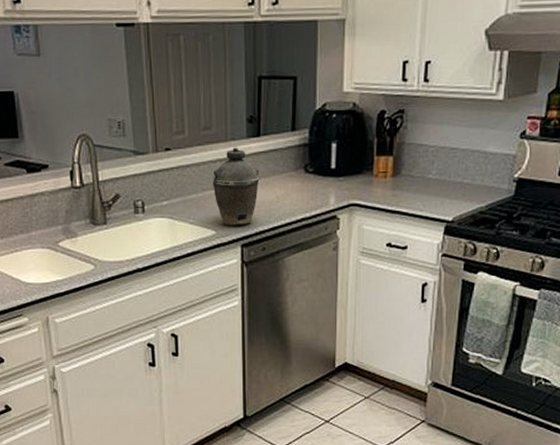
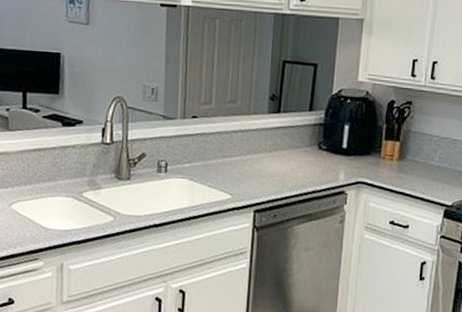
kettle: present [213,147,260,226] -> none [233,120,277,193]

